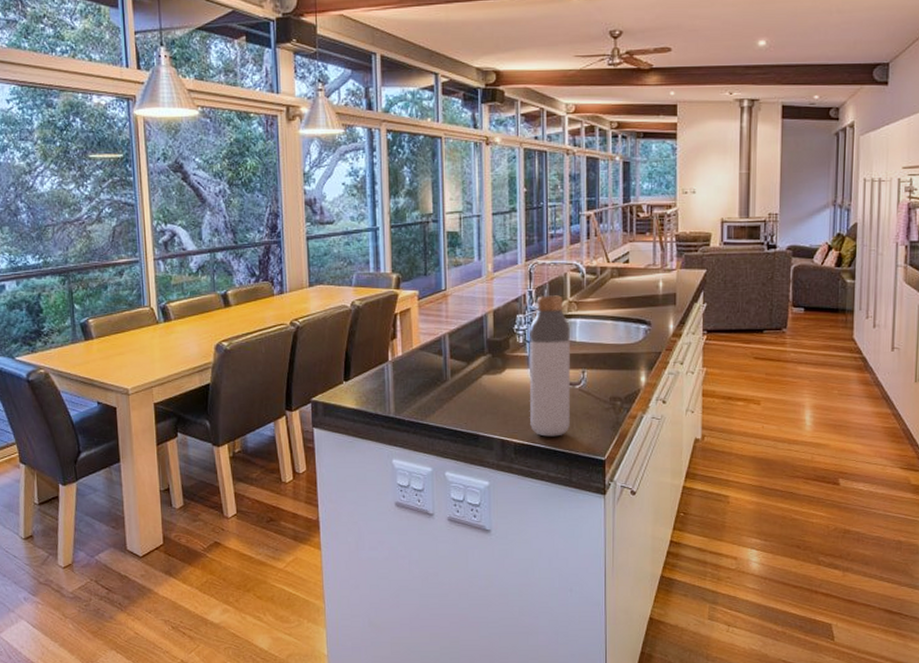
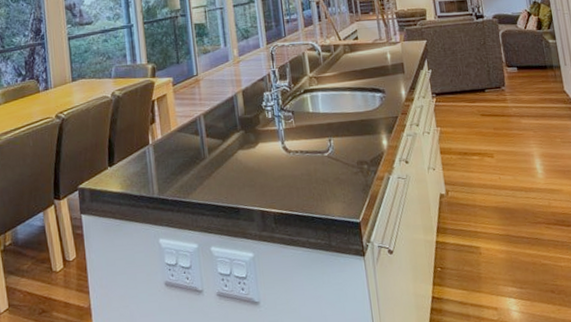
bottle: present [529,295,570,437] -> none [276,72,324,205]

